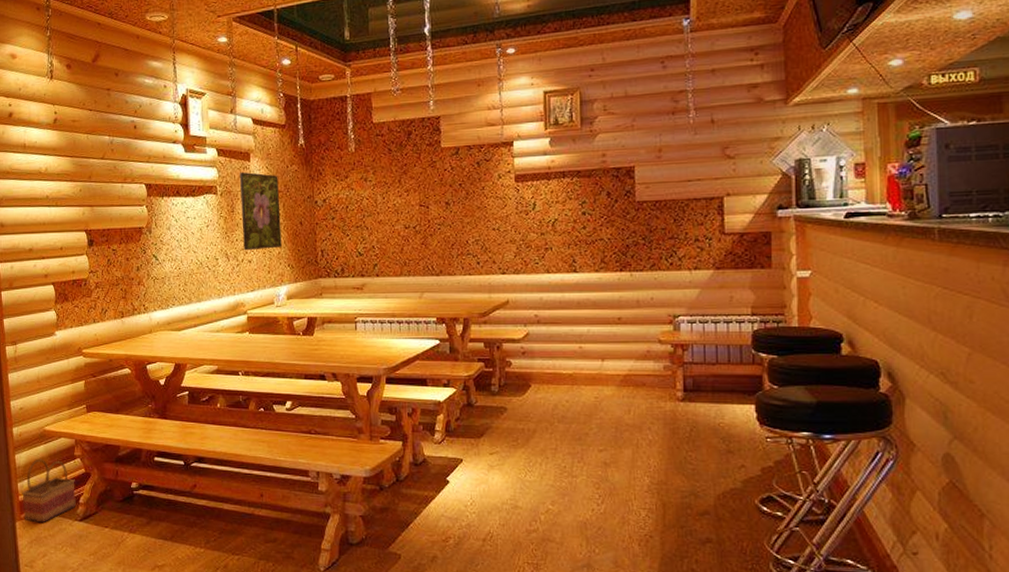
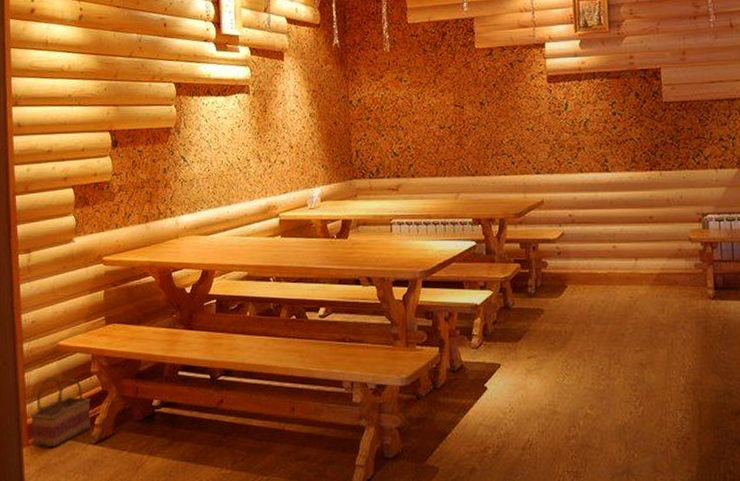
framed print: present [239,171,282,251] -> none [272,71,316,152]

